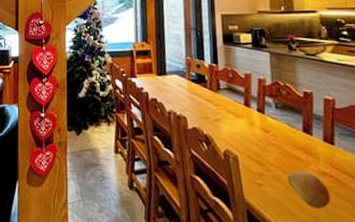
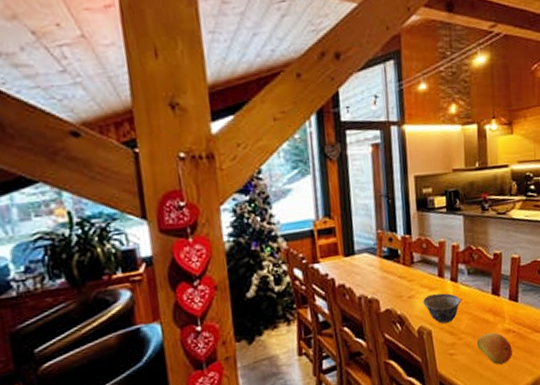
bowl: none [229,121,269,153] -> present [423,293,461,324]

